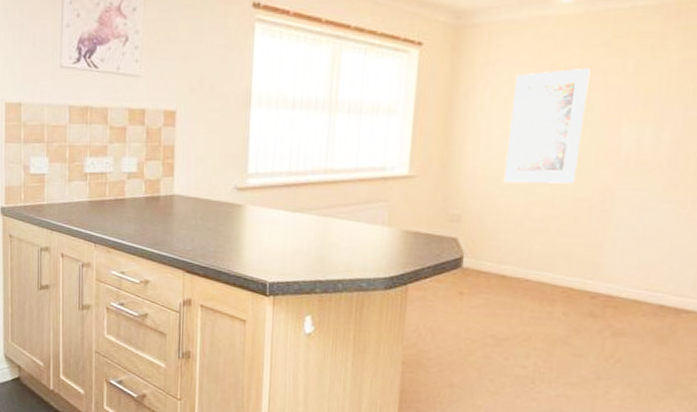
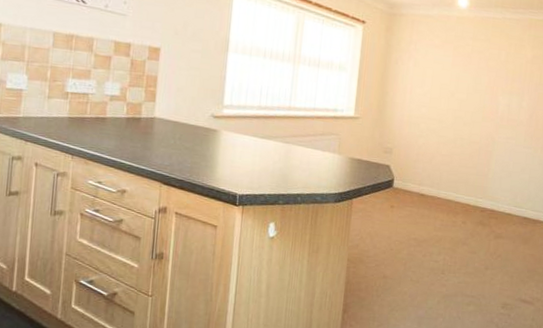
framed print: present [503,68,591,184] -> none [422,52,479,132]

